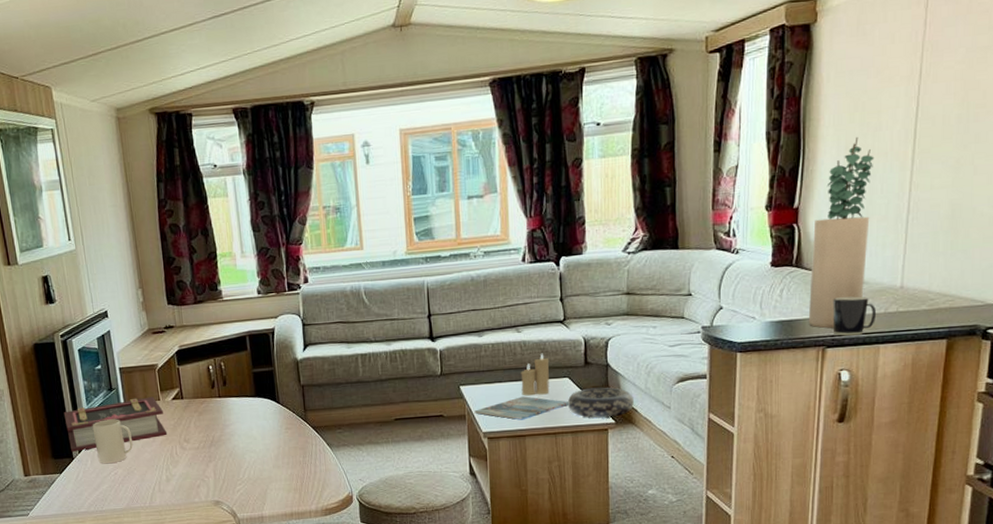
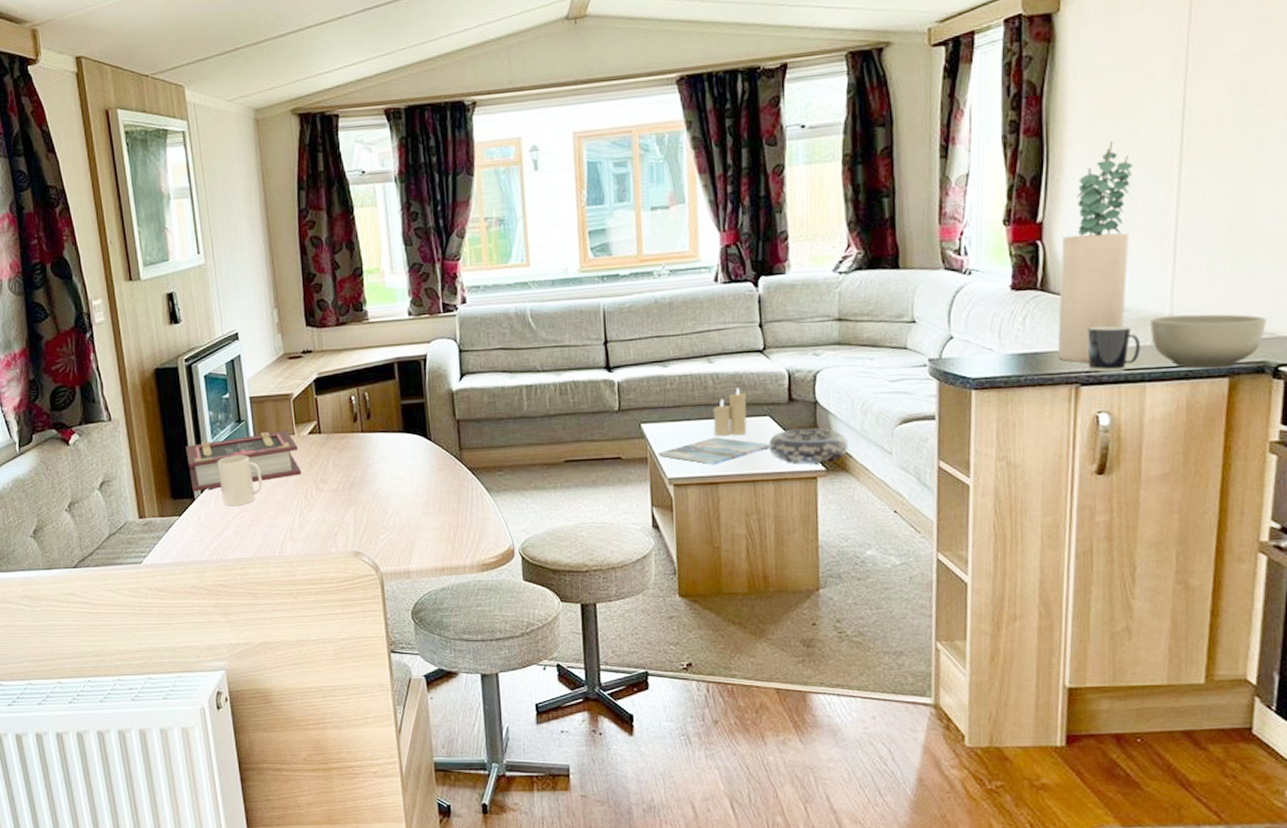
bowl: none [884,285,980,333] -> present [1149,314,1268,370]

